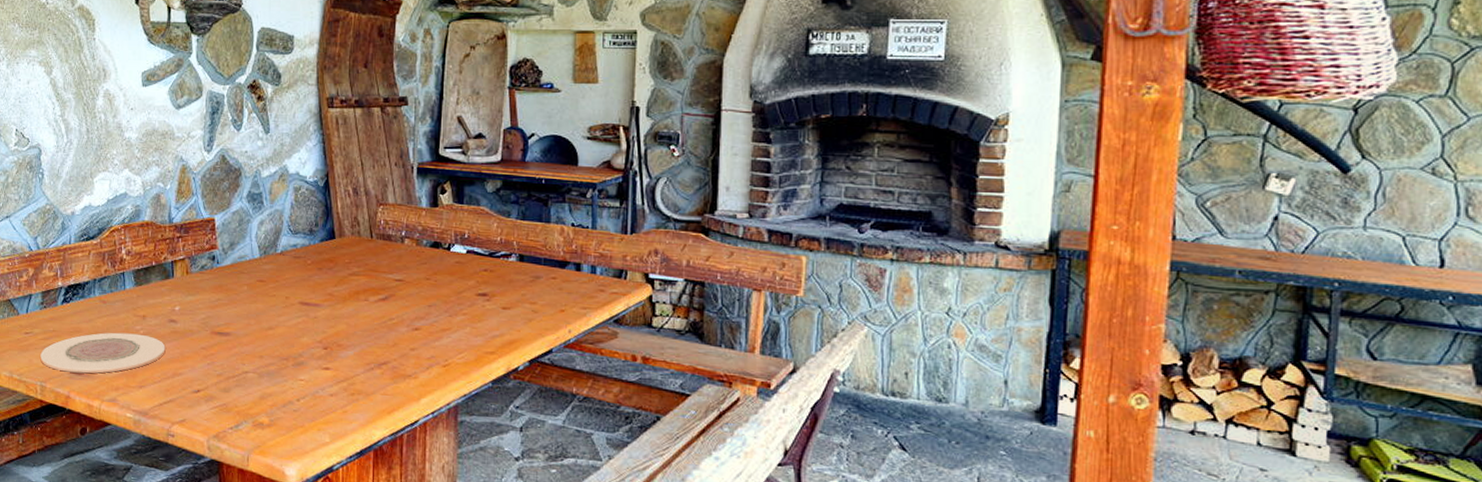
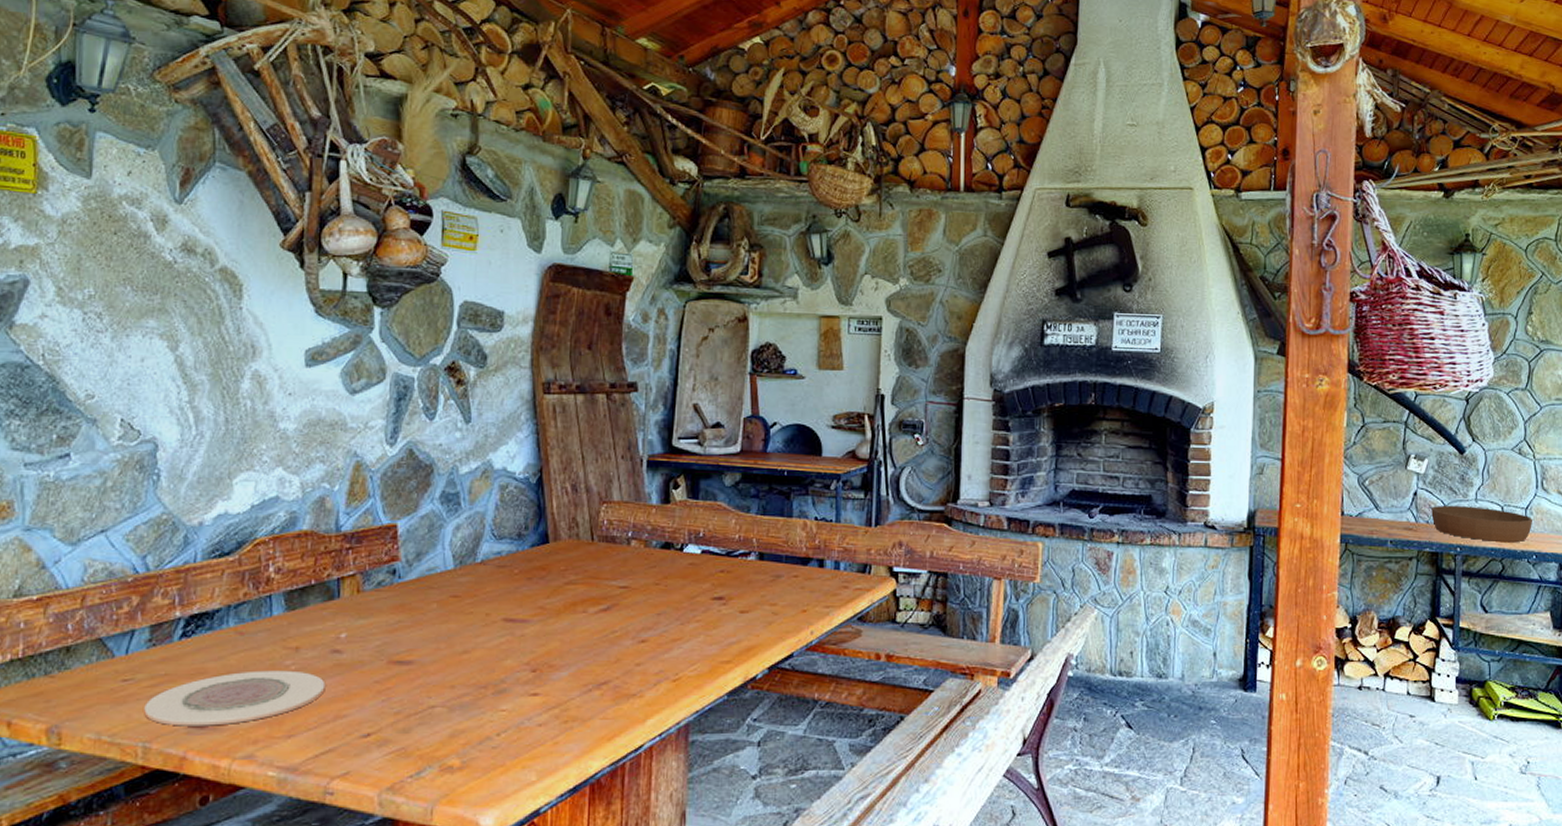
wooden bowl: none [1298,233,1449,279] -> present [1431,506,1532,542]

